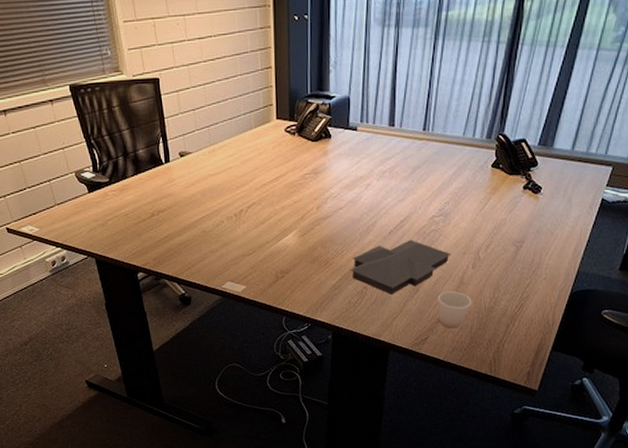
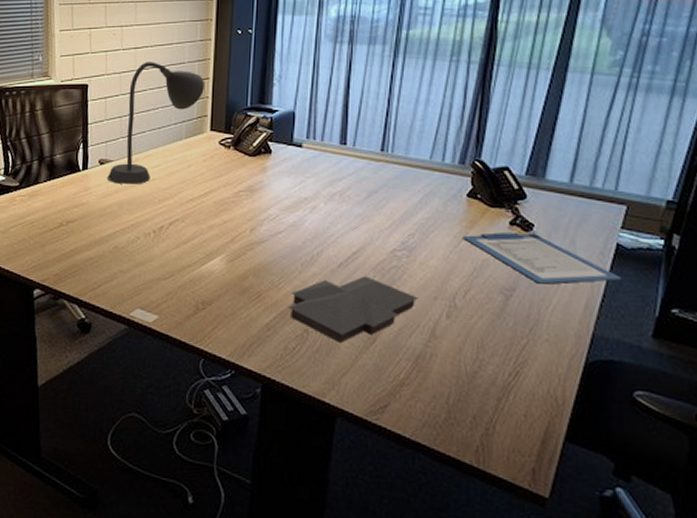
desk lamp: none [188,52,269,174] -> present [107,62,206,184]
cup: present [437,291,472,328] -> none [401,345,448,396]
clipboard: none [487,195,603,236] -> present [463,232,622,284]

